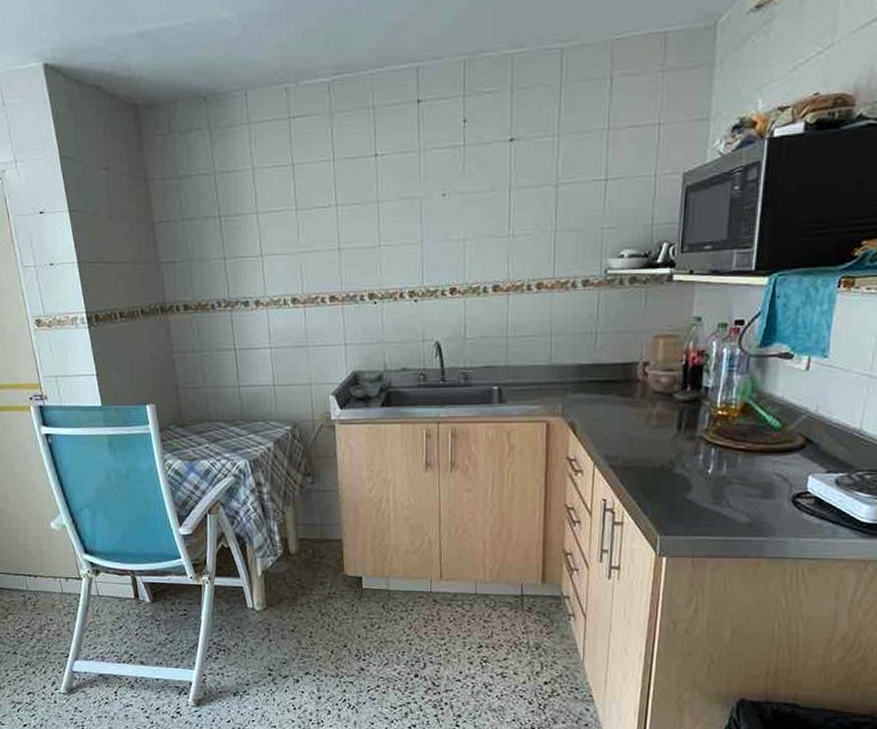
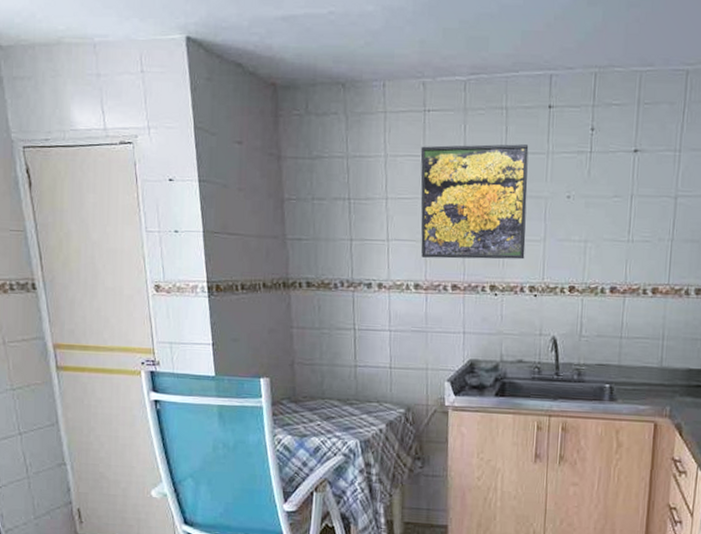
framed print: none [288,144,402,270] -> present [420,144,529,260]

